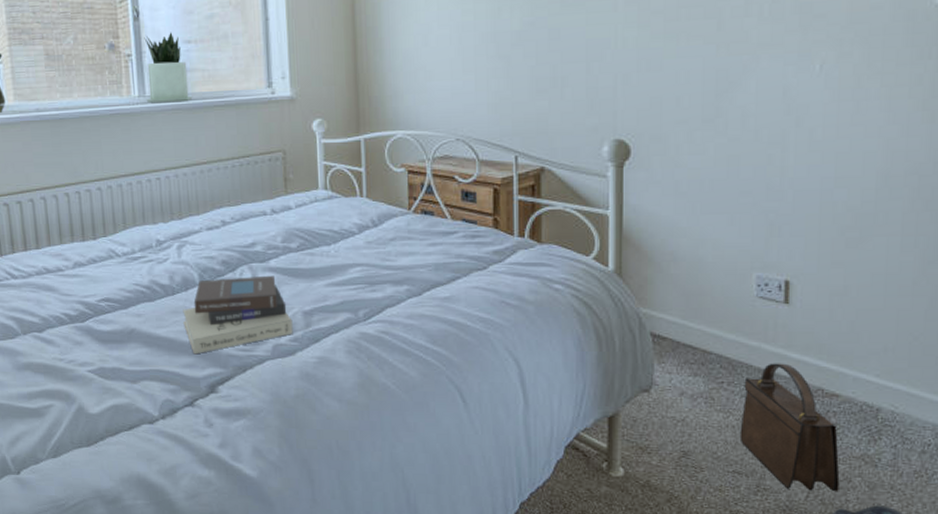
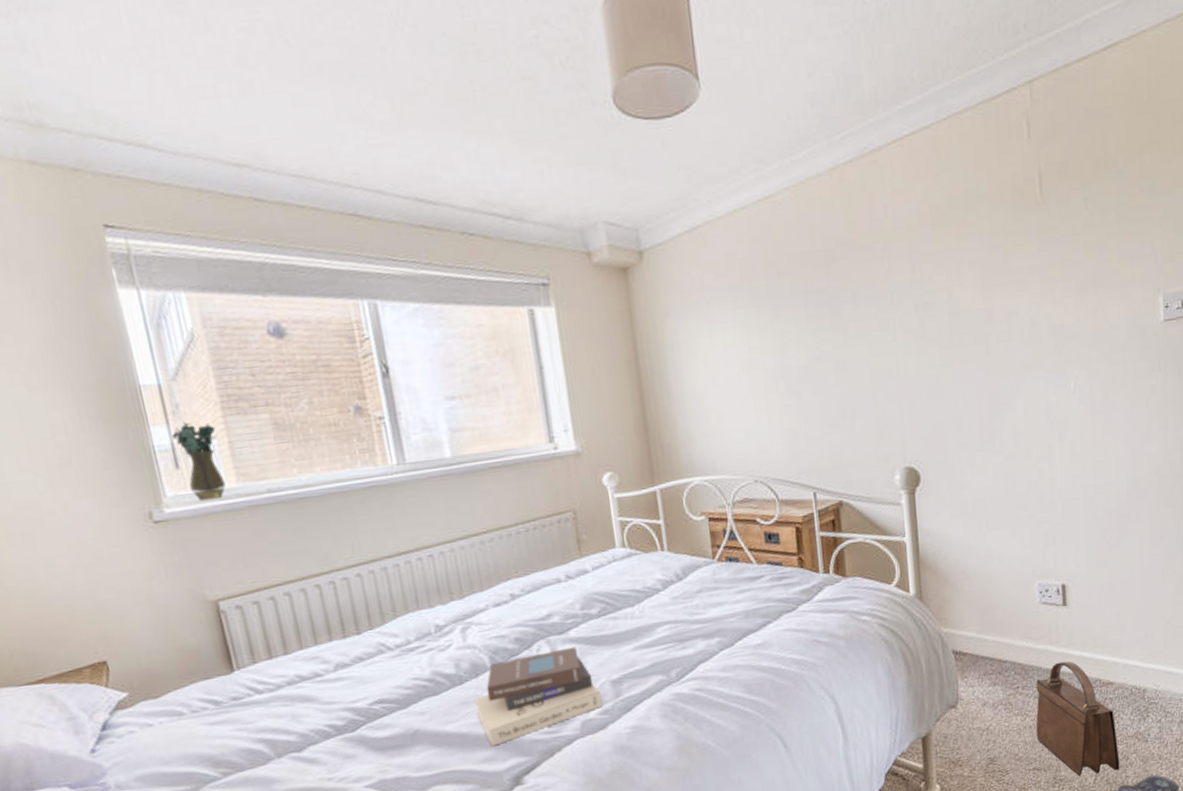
planter: present [144,32,193,104] -> none [397,388,464,472]

